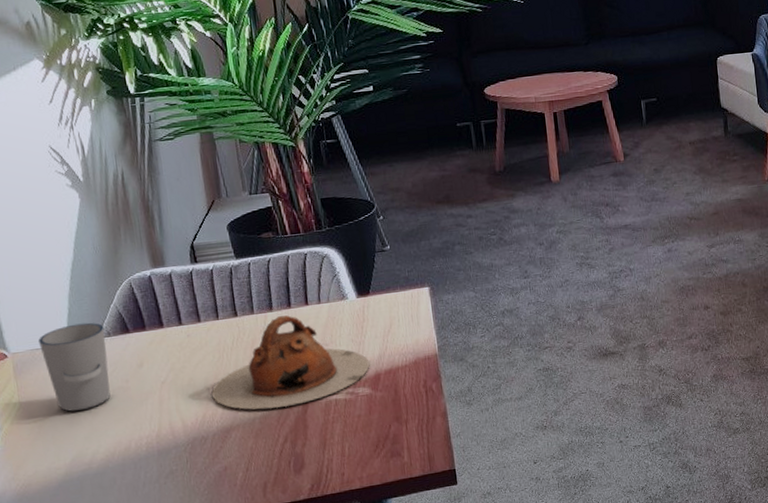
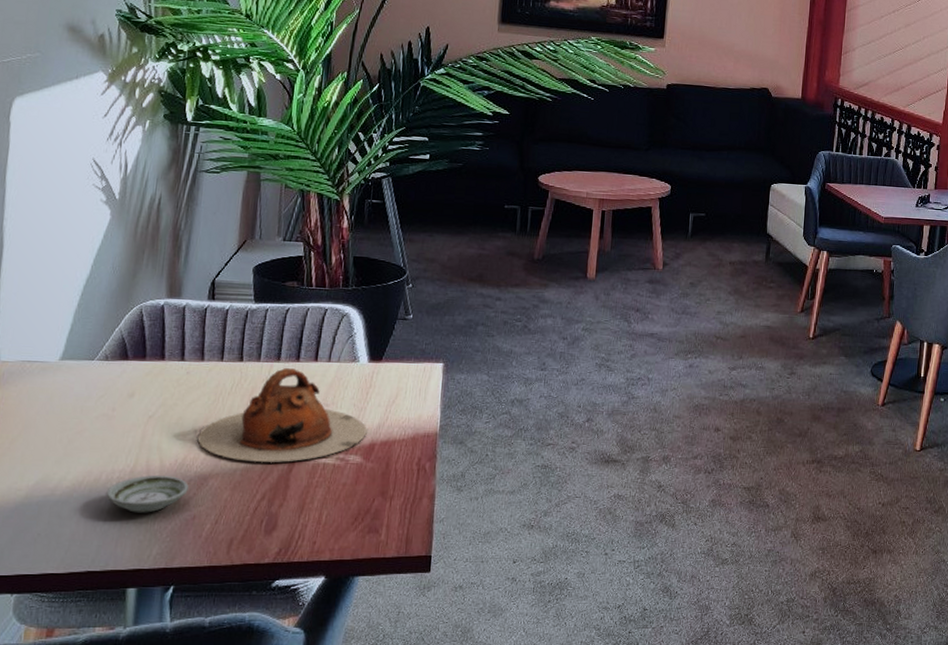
cup: present [38,322,111,412] -> none [32,342,104,432]
saucer: none [139,434,214,473] -> present [106,476,189,513]

